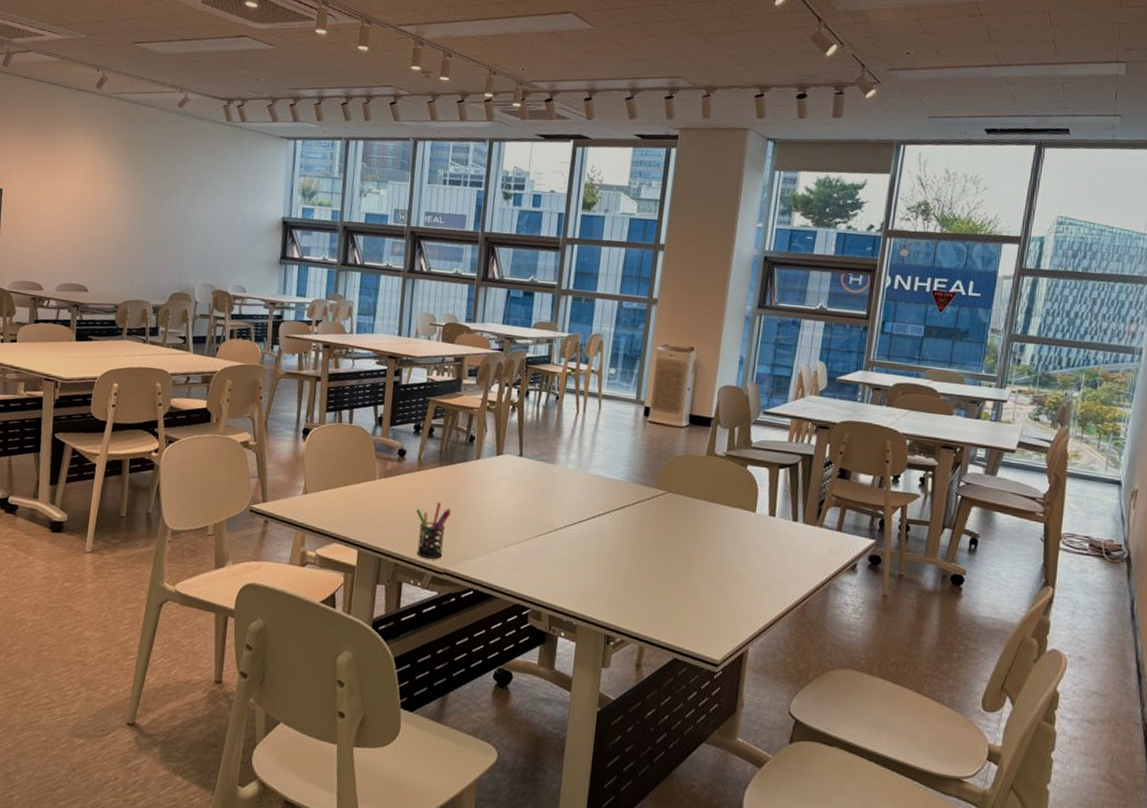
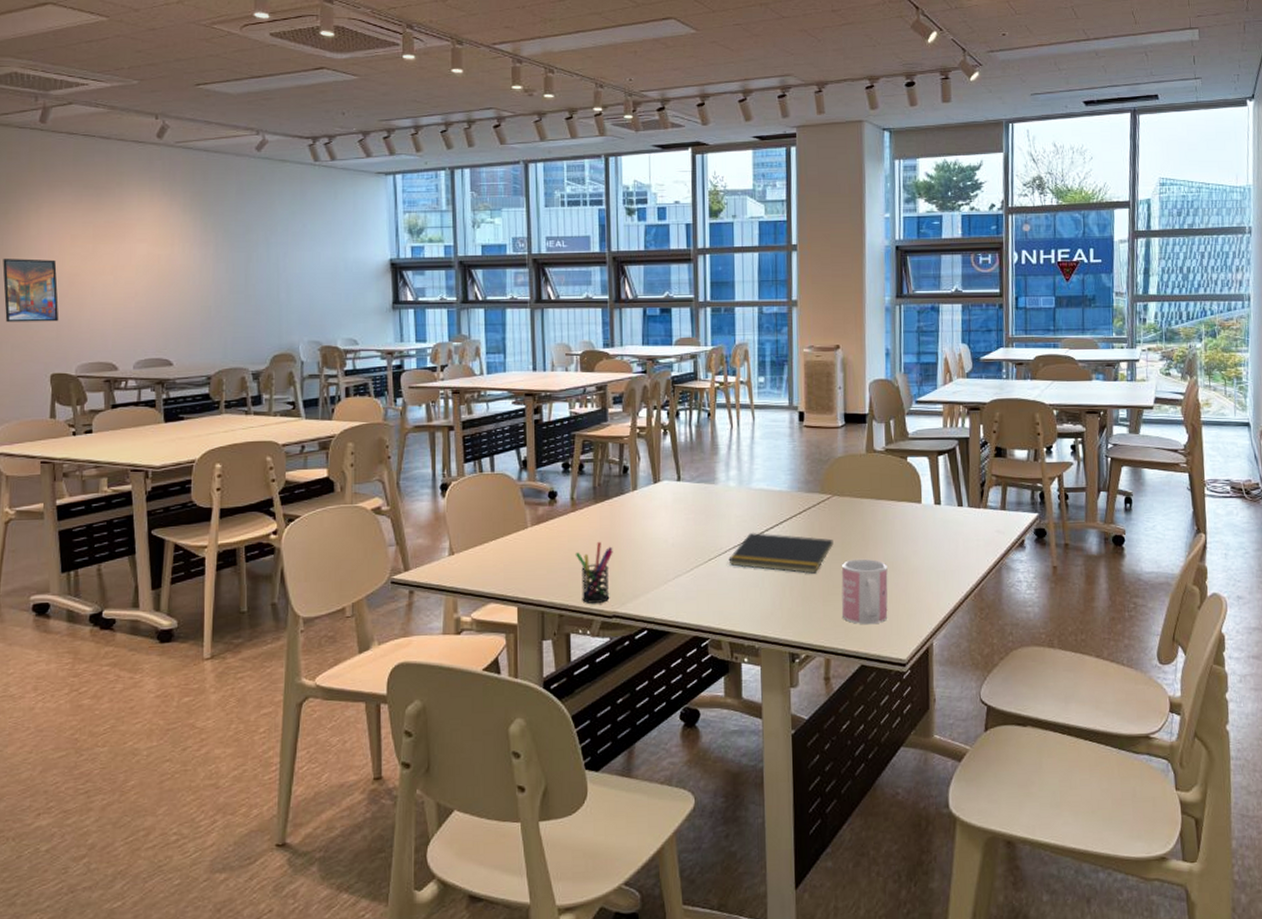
notepad: none [558,515,663,564] -> present [728,532,834,574]
mug: none [661,555,713,622] -> present [841,558,888,625]

